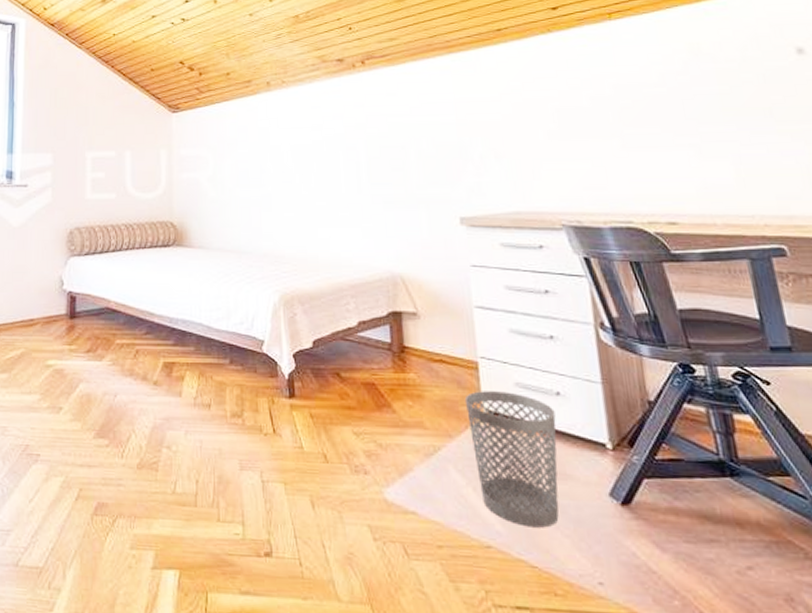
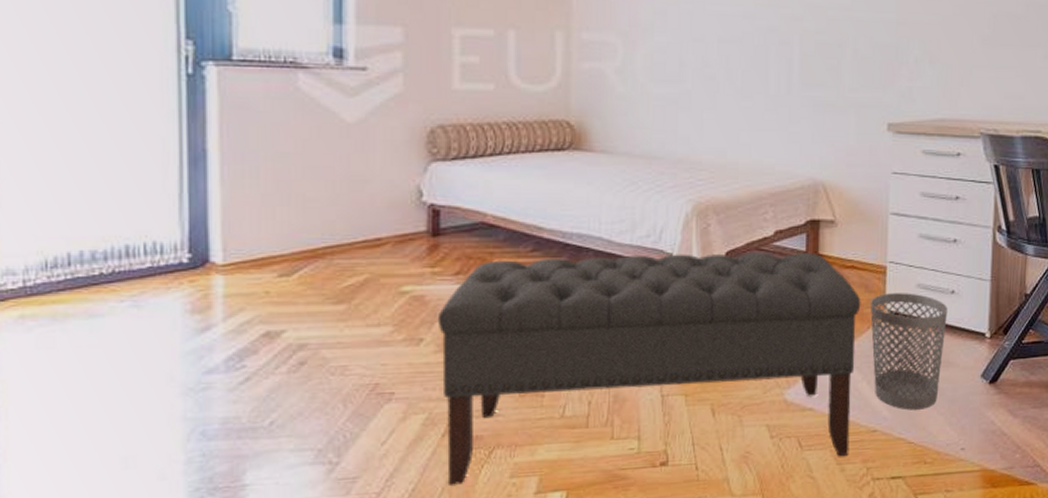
bench: none [73,340,463,572] -> present [437,252,861,485]

